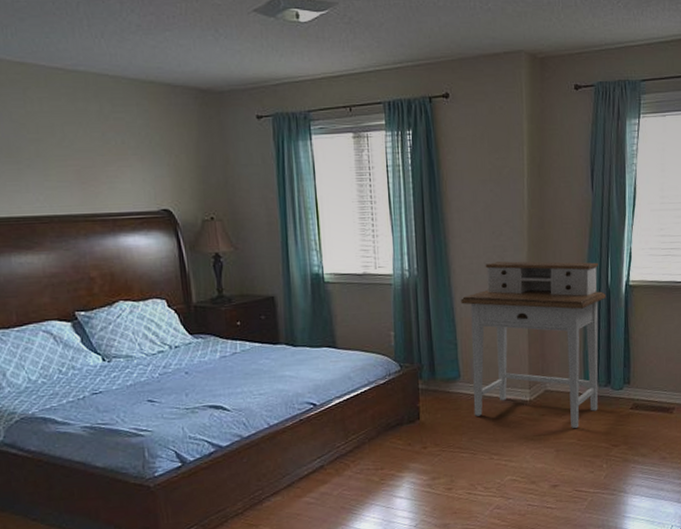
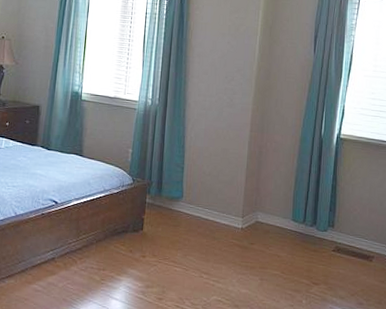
desk: present [461,261,607,429] -> none [191,102,319,262]

